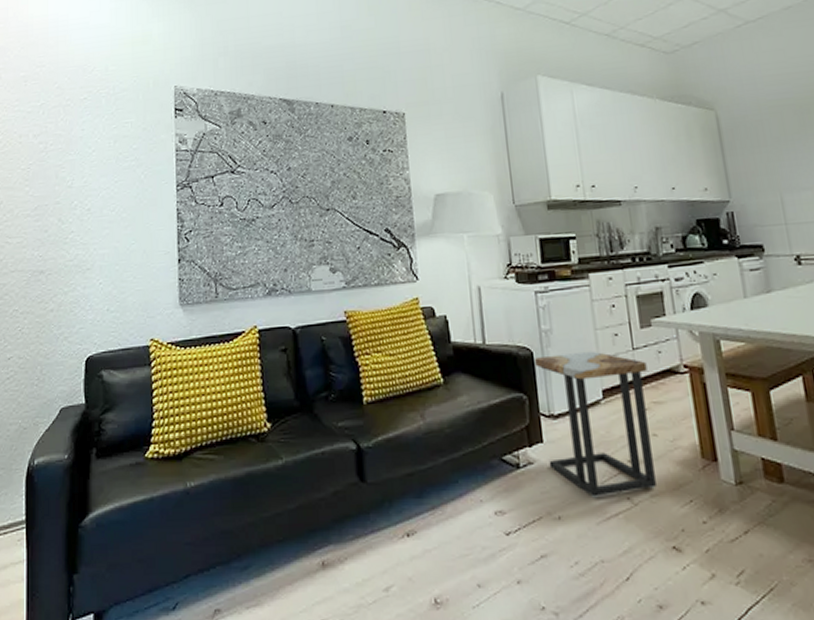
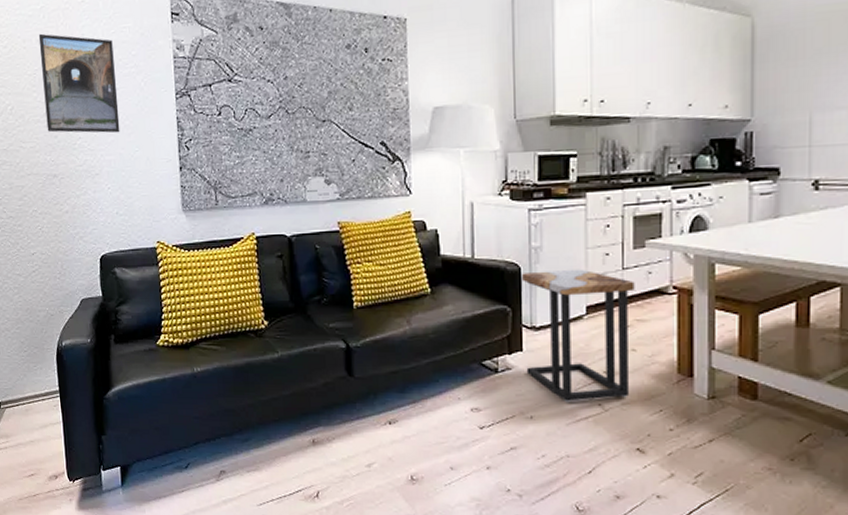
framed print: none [36,128,116,227] -> present [38,33,120,133]

